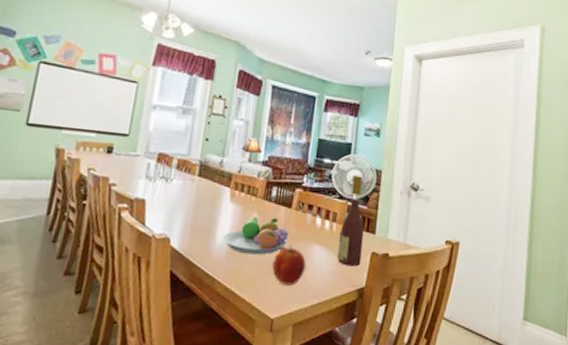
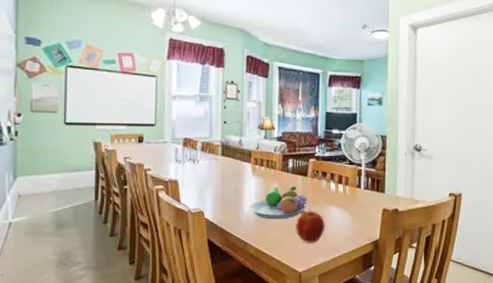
wine bottle: present [337,175,364,267] -> none [352,143,374,223]

